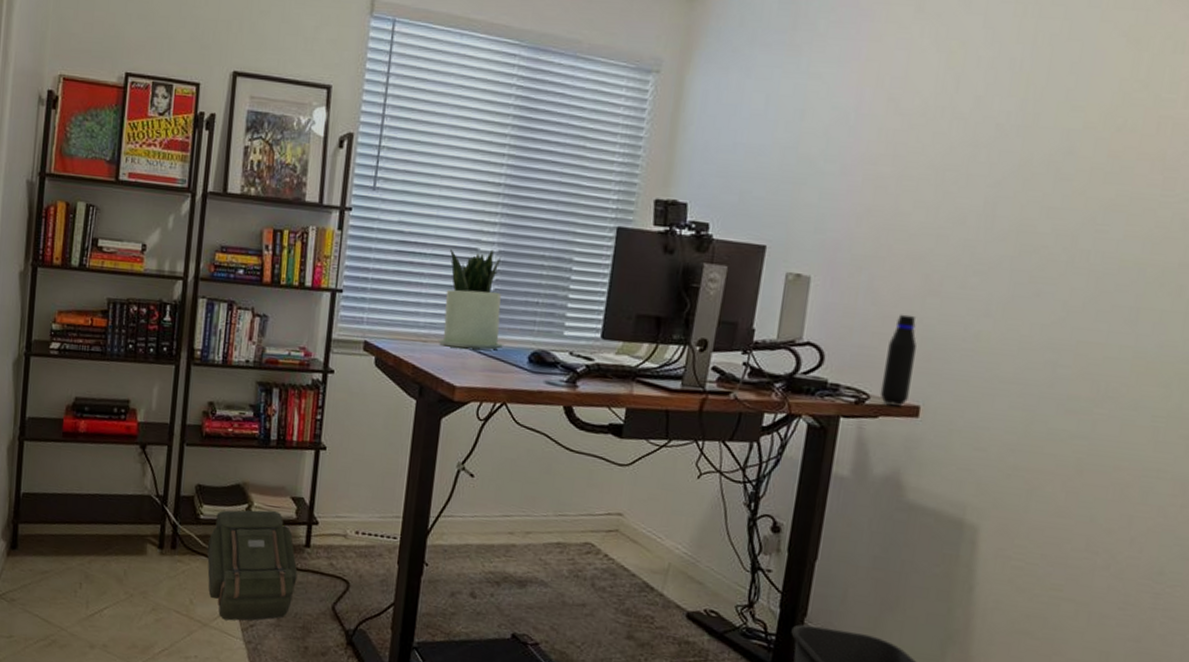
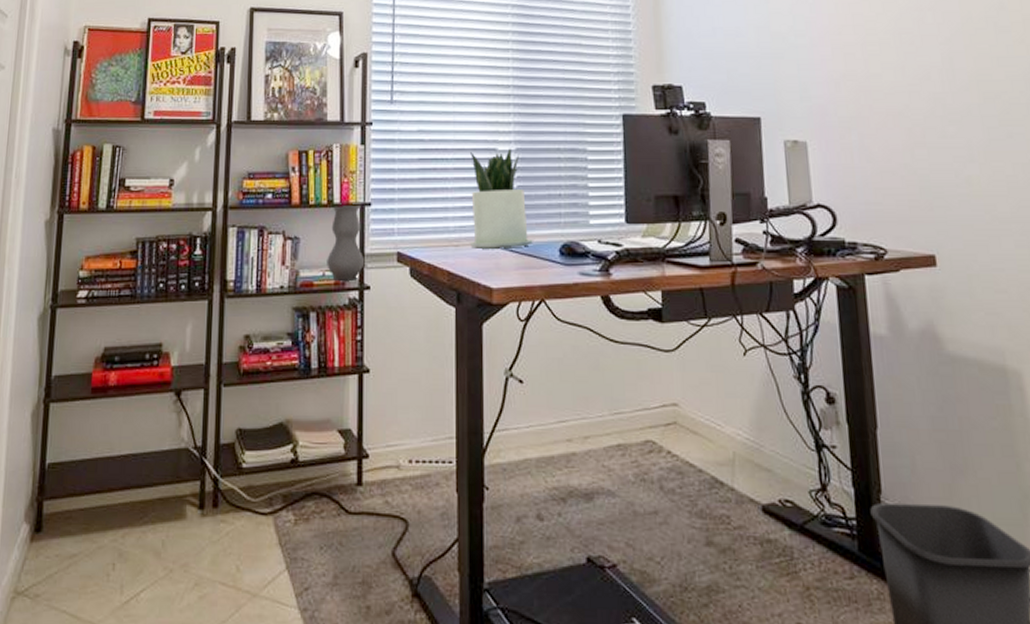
backpack: present [206,510,298,621] -> none [251,447,351,586]
vase: none [293,286,333,363] -> present [327,203,365,280]
water bottle: present [879,314,917,407] -> none [891,168,923,258]

